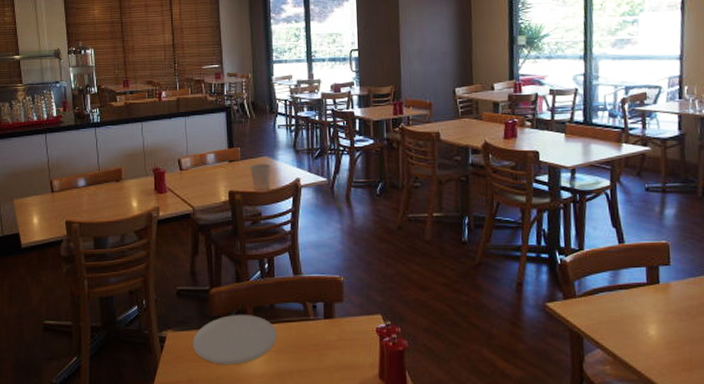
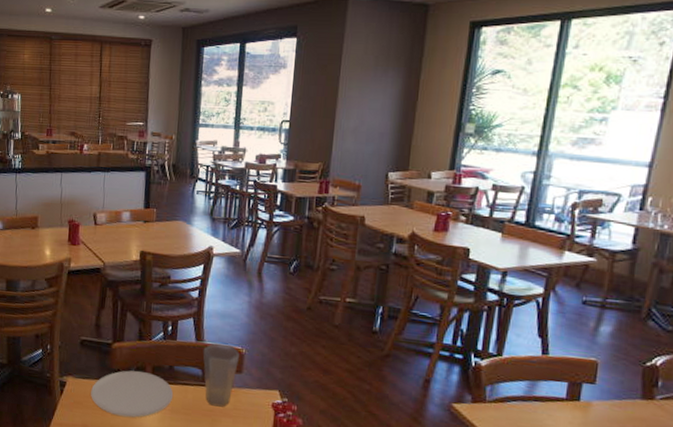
dixie cup: present [250,163,271,191] -> none [164,227,186,255]
cup: none [302,274,338,340] -> present [203,343,239,407]

